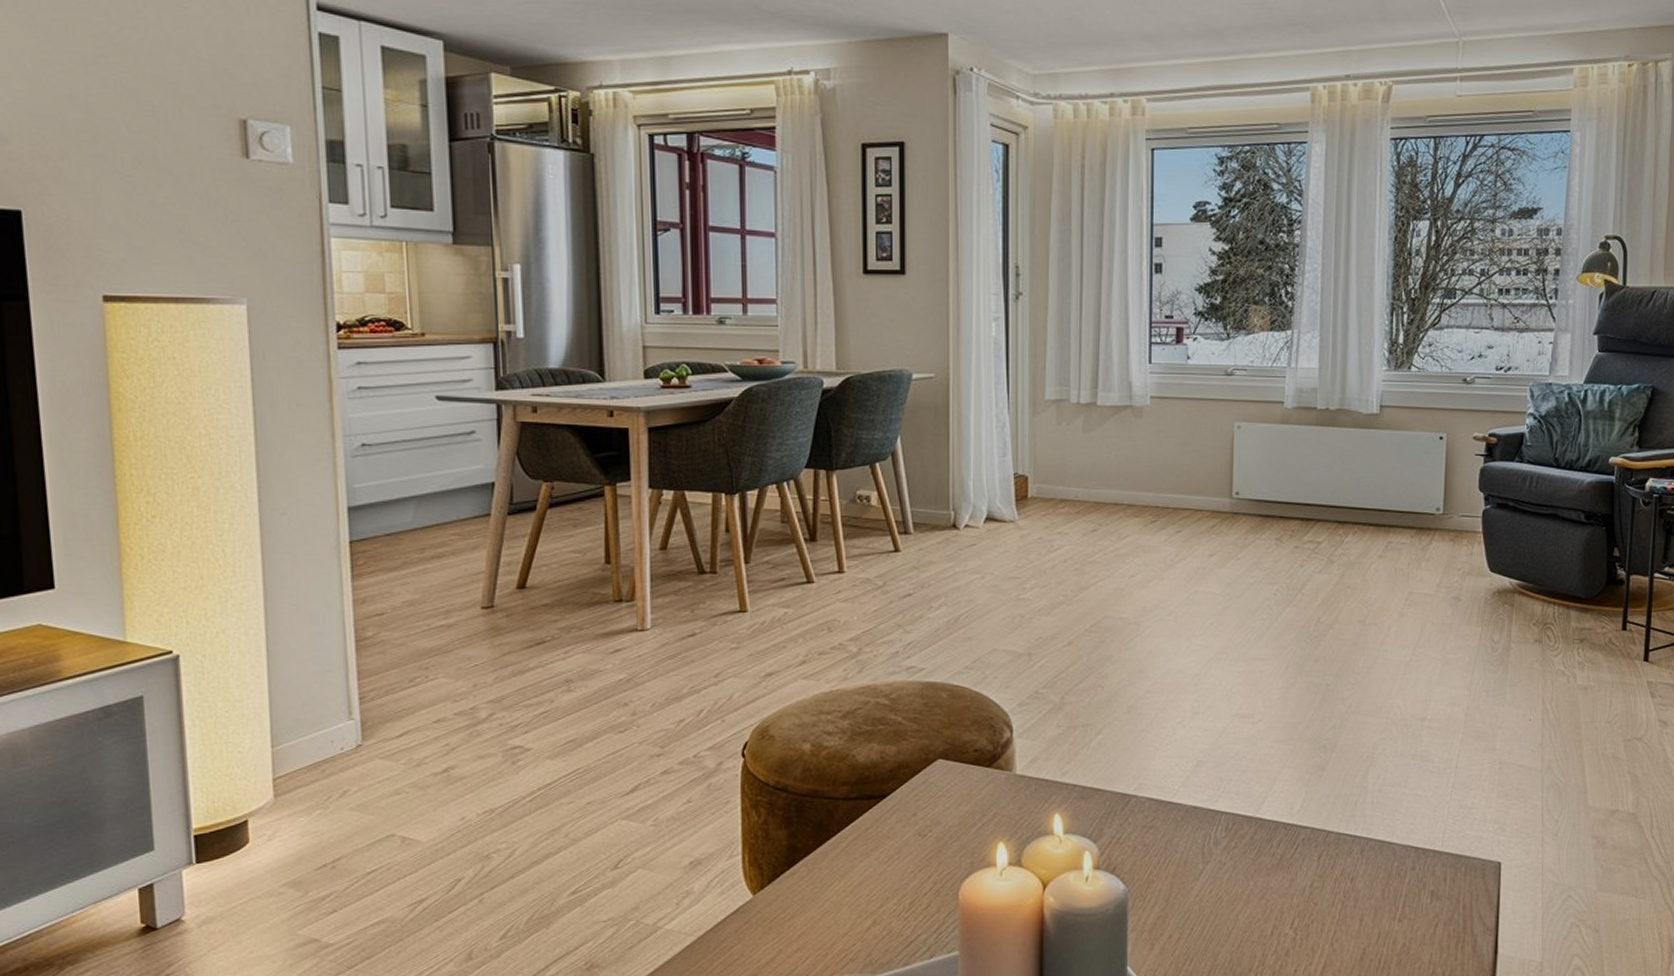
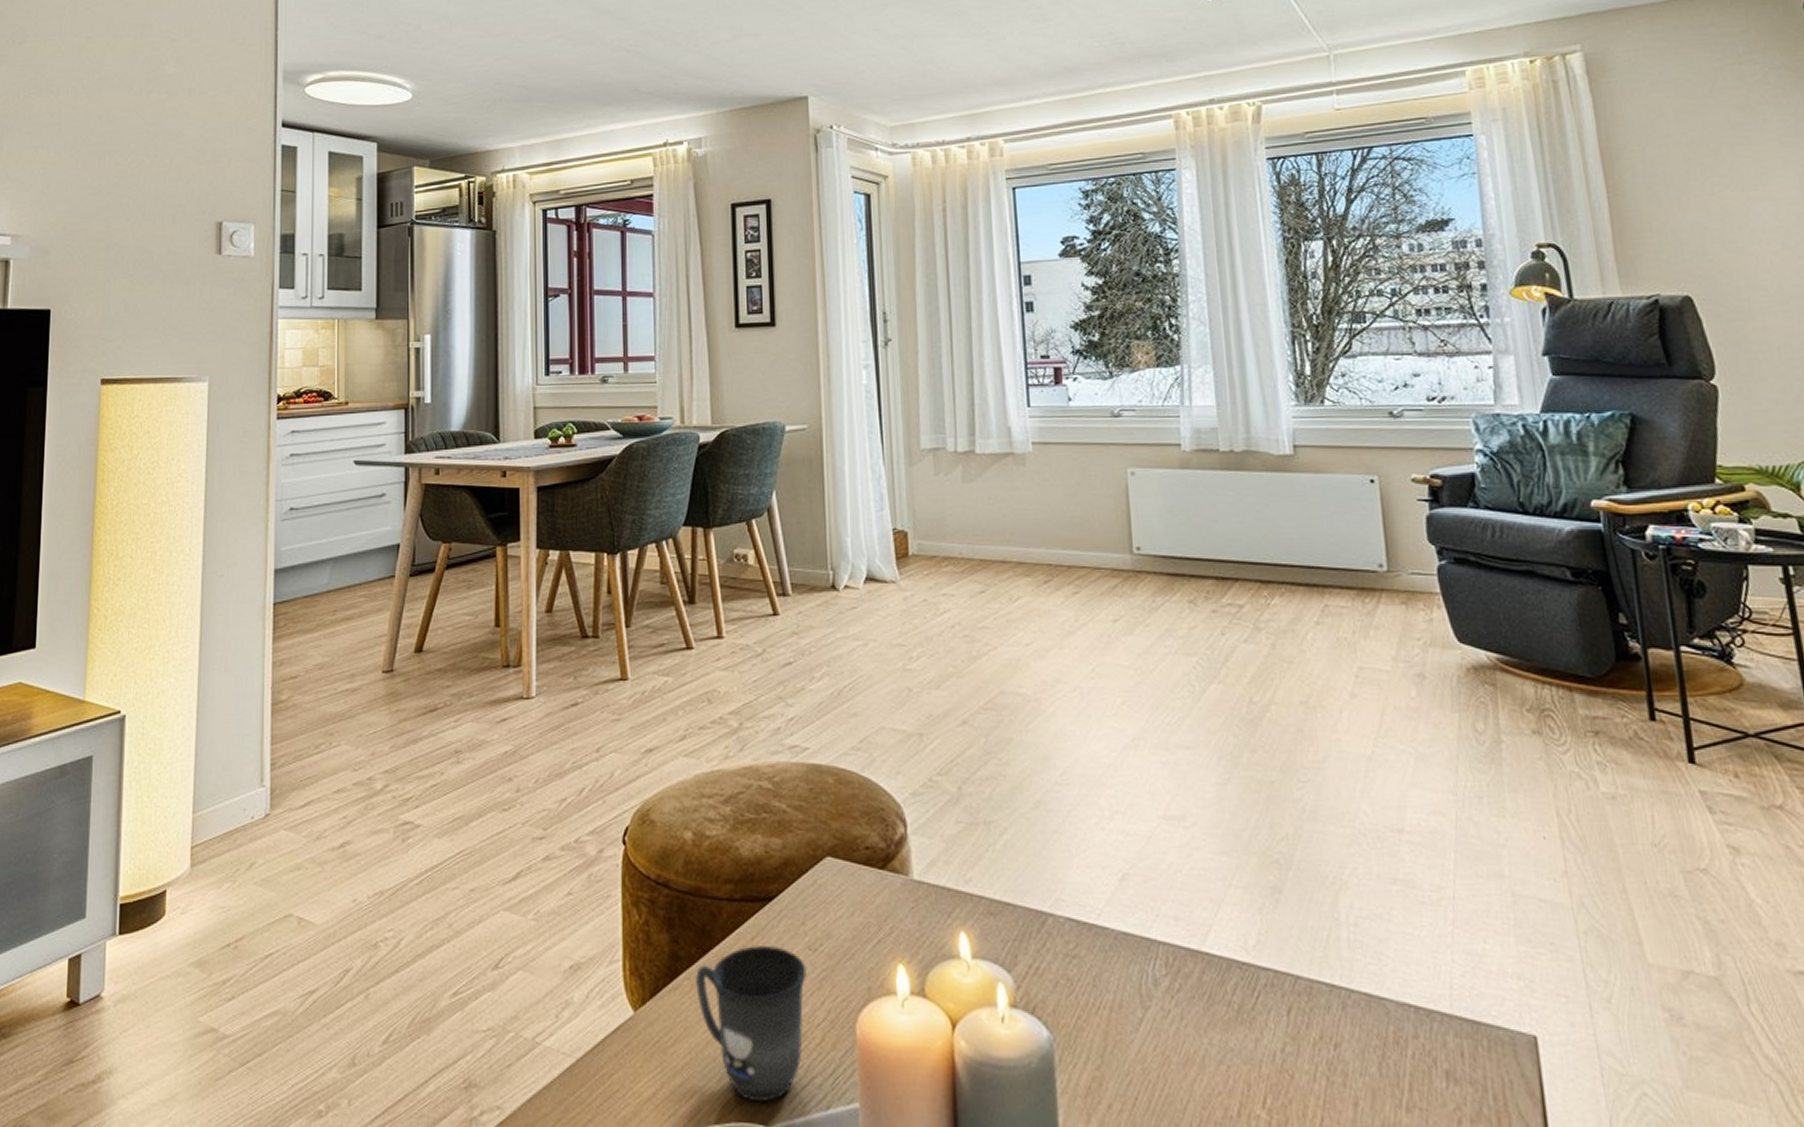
mug: none [813,834,916,958] -> present [696,946,807,1103]

